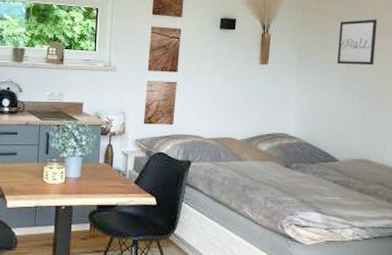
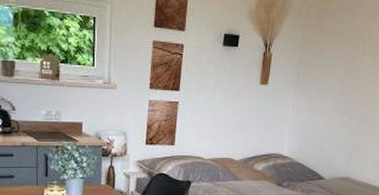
wall art: present [336,19,378,66] -> none [331,40,372,88]

